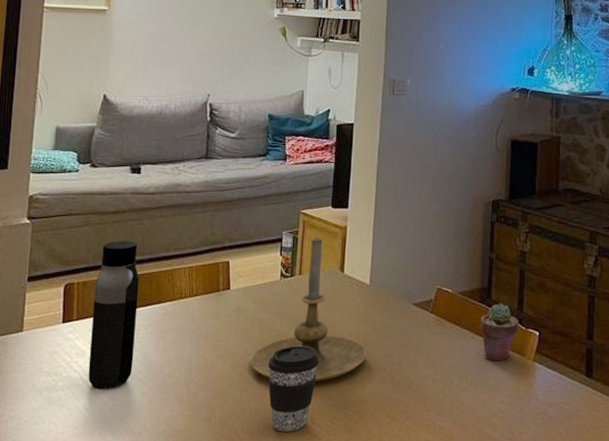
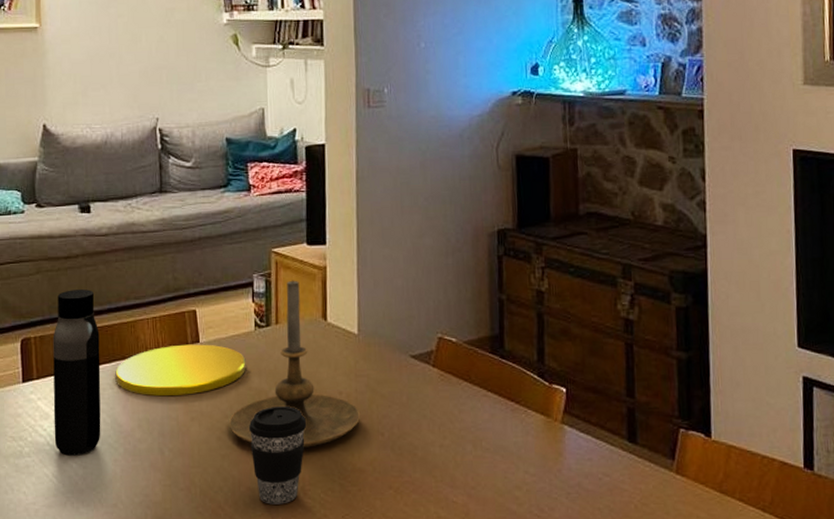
plate: none [150,291,270,337] -> present [115,344,246,397]
potted succulent: present [480,302,519,361] -> none [492,353,541,424]

